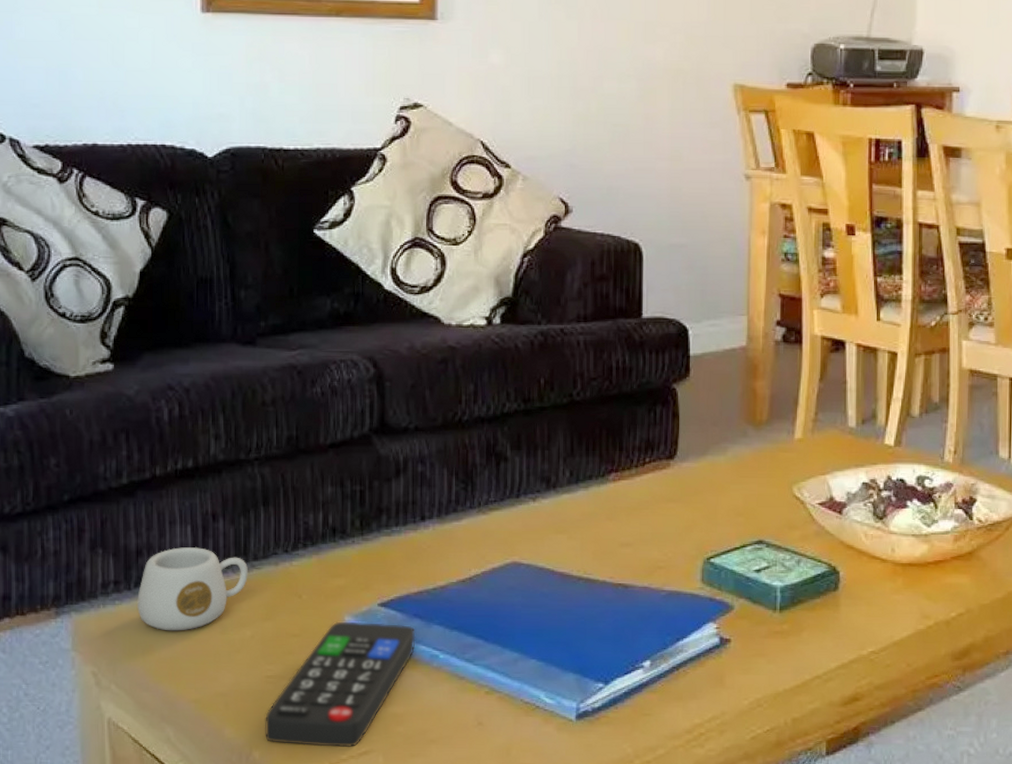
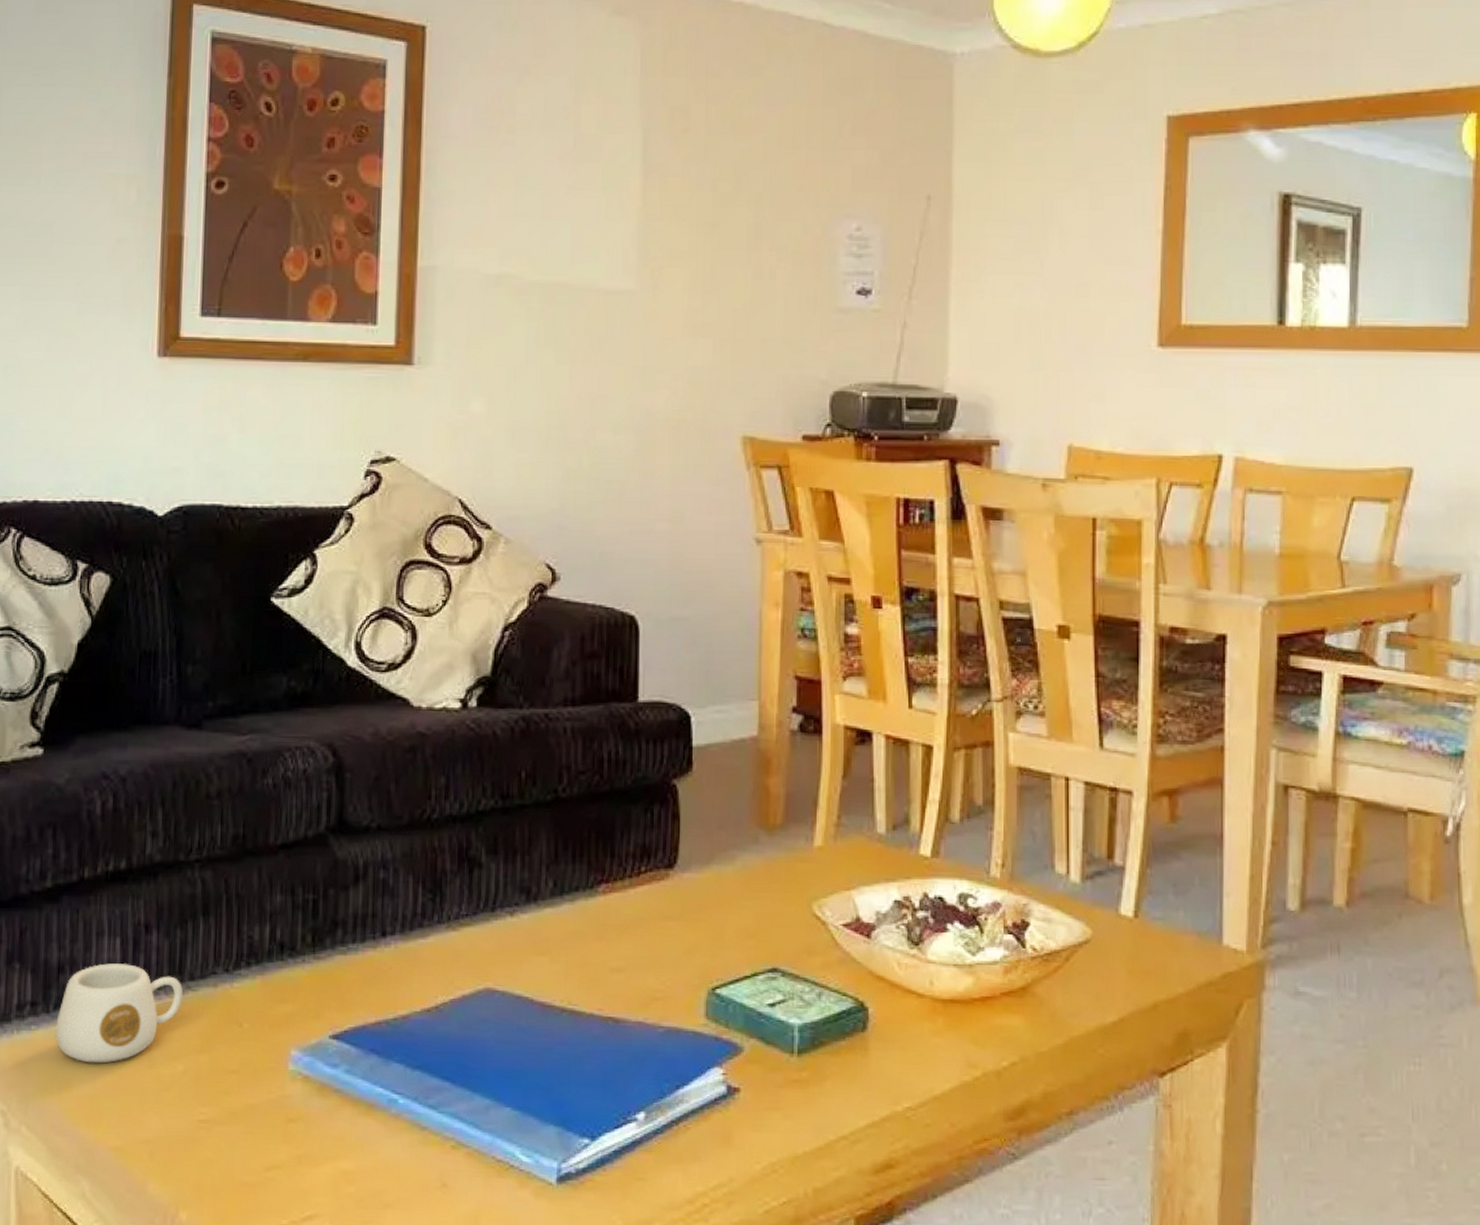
remote control: present [265,621,416,747] -> none [194,1056,372,1210]

